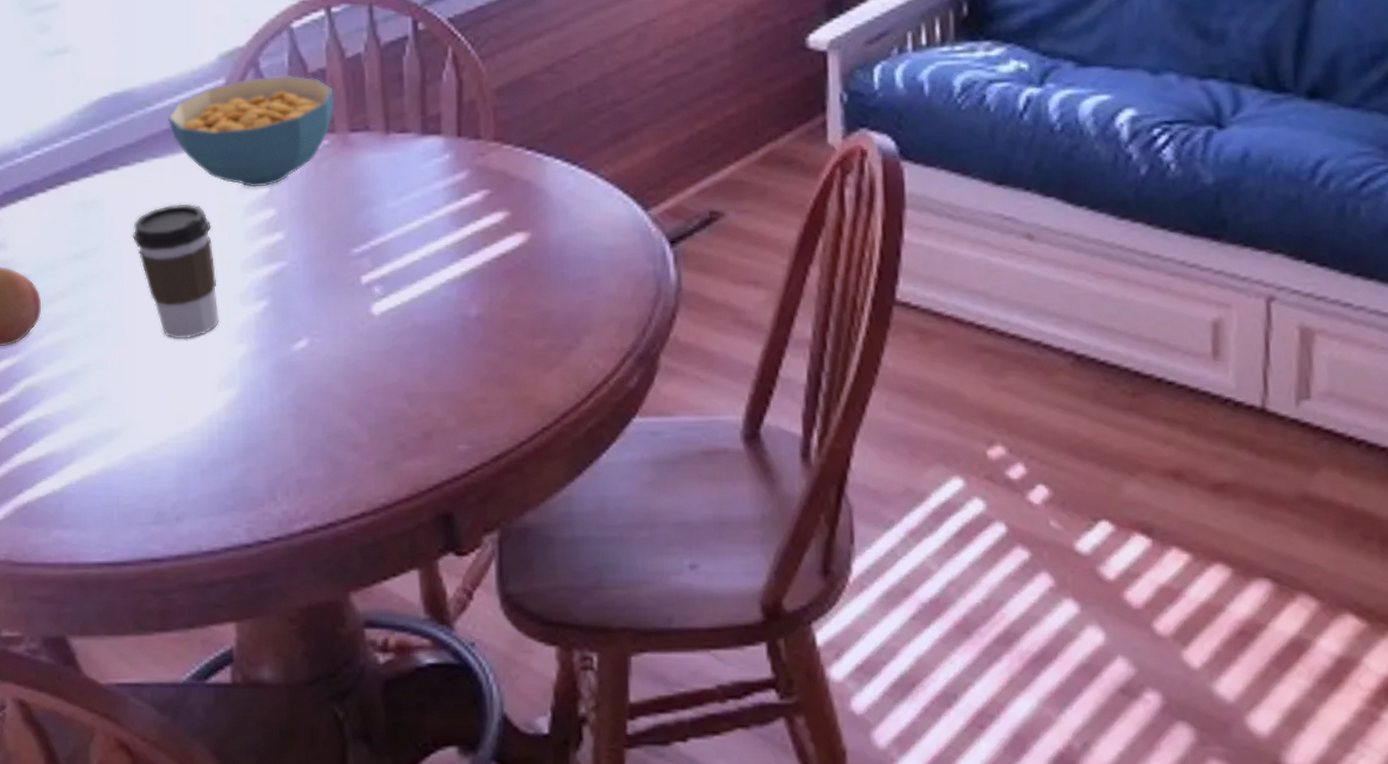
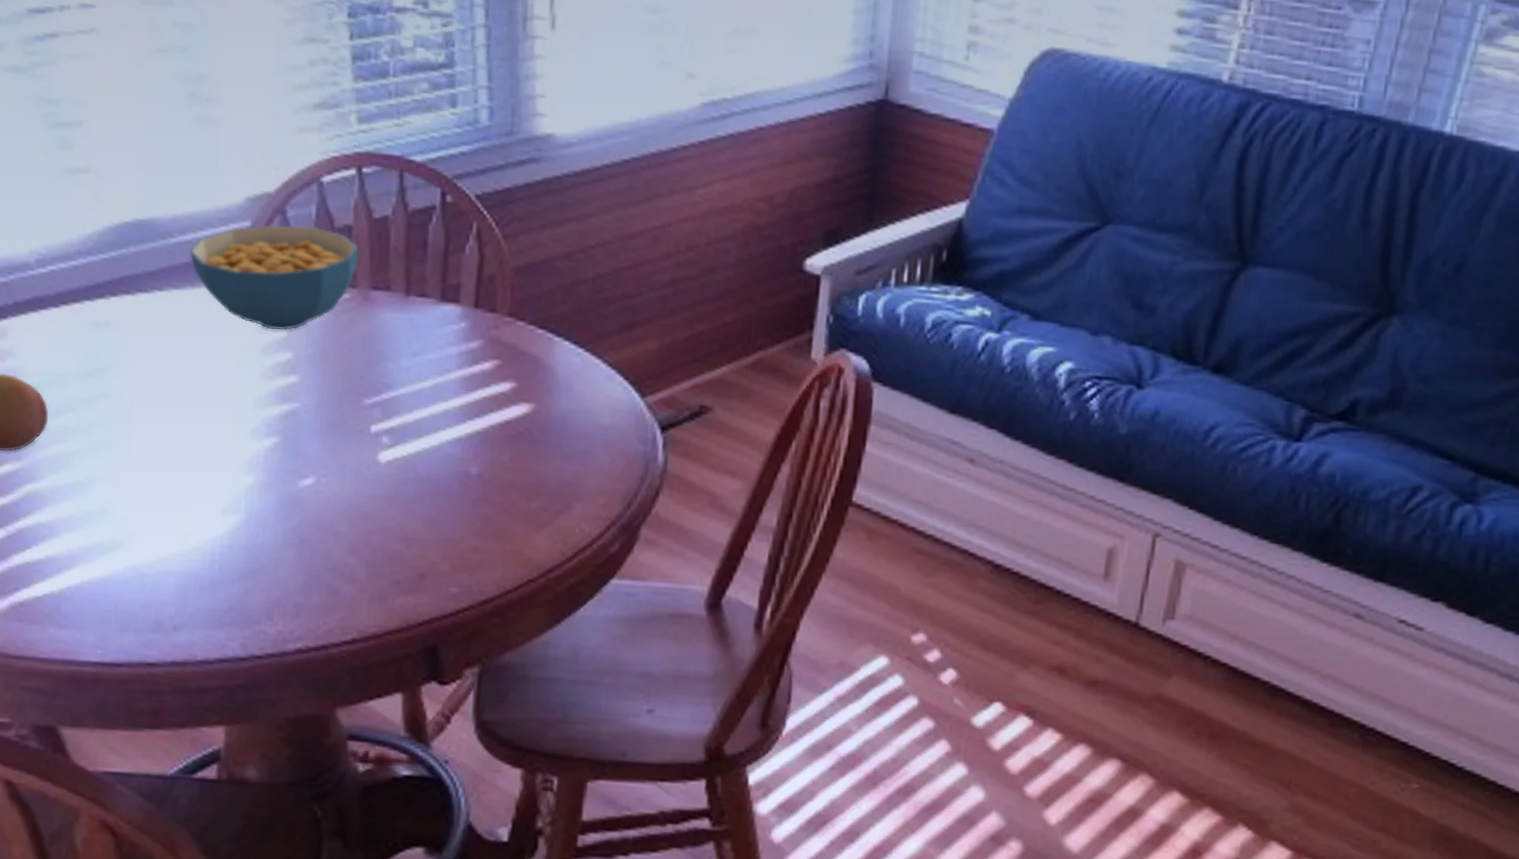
coffee cup: present [132,203,219,340] -> none [146,336,229,465]

